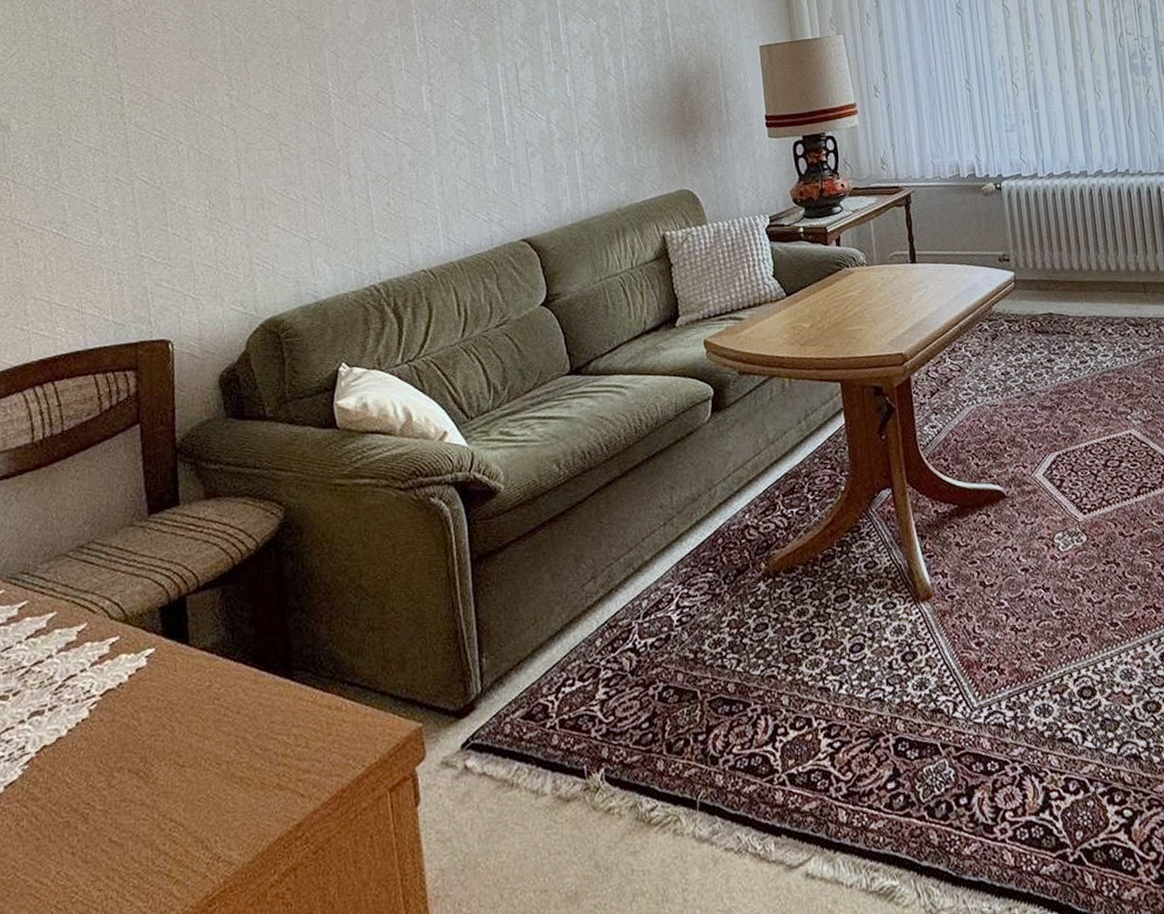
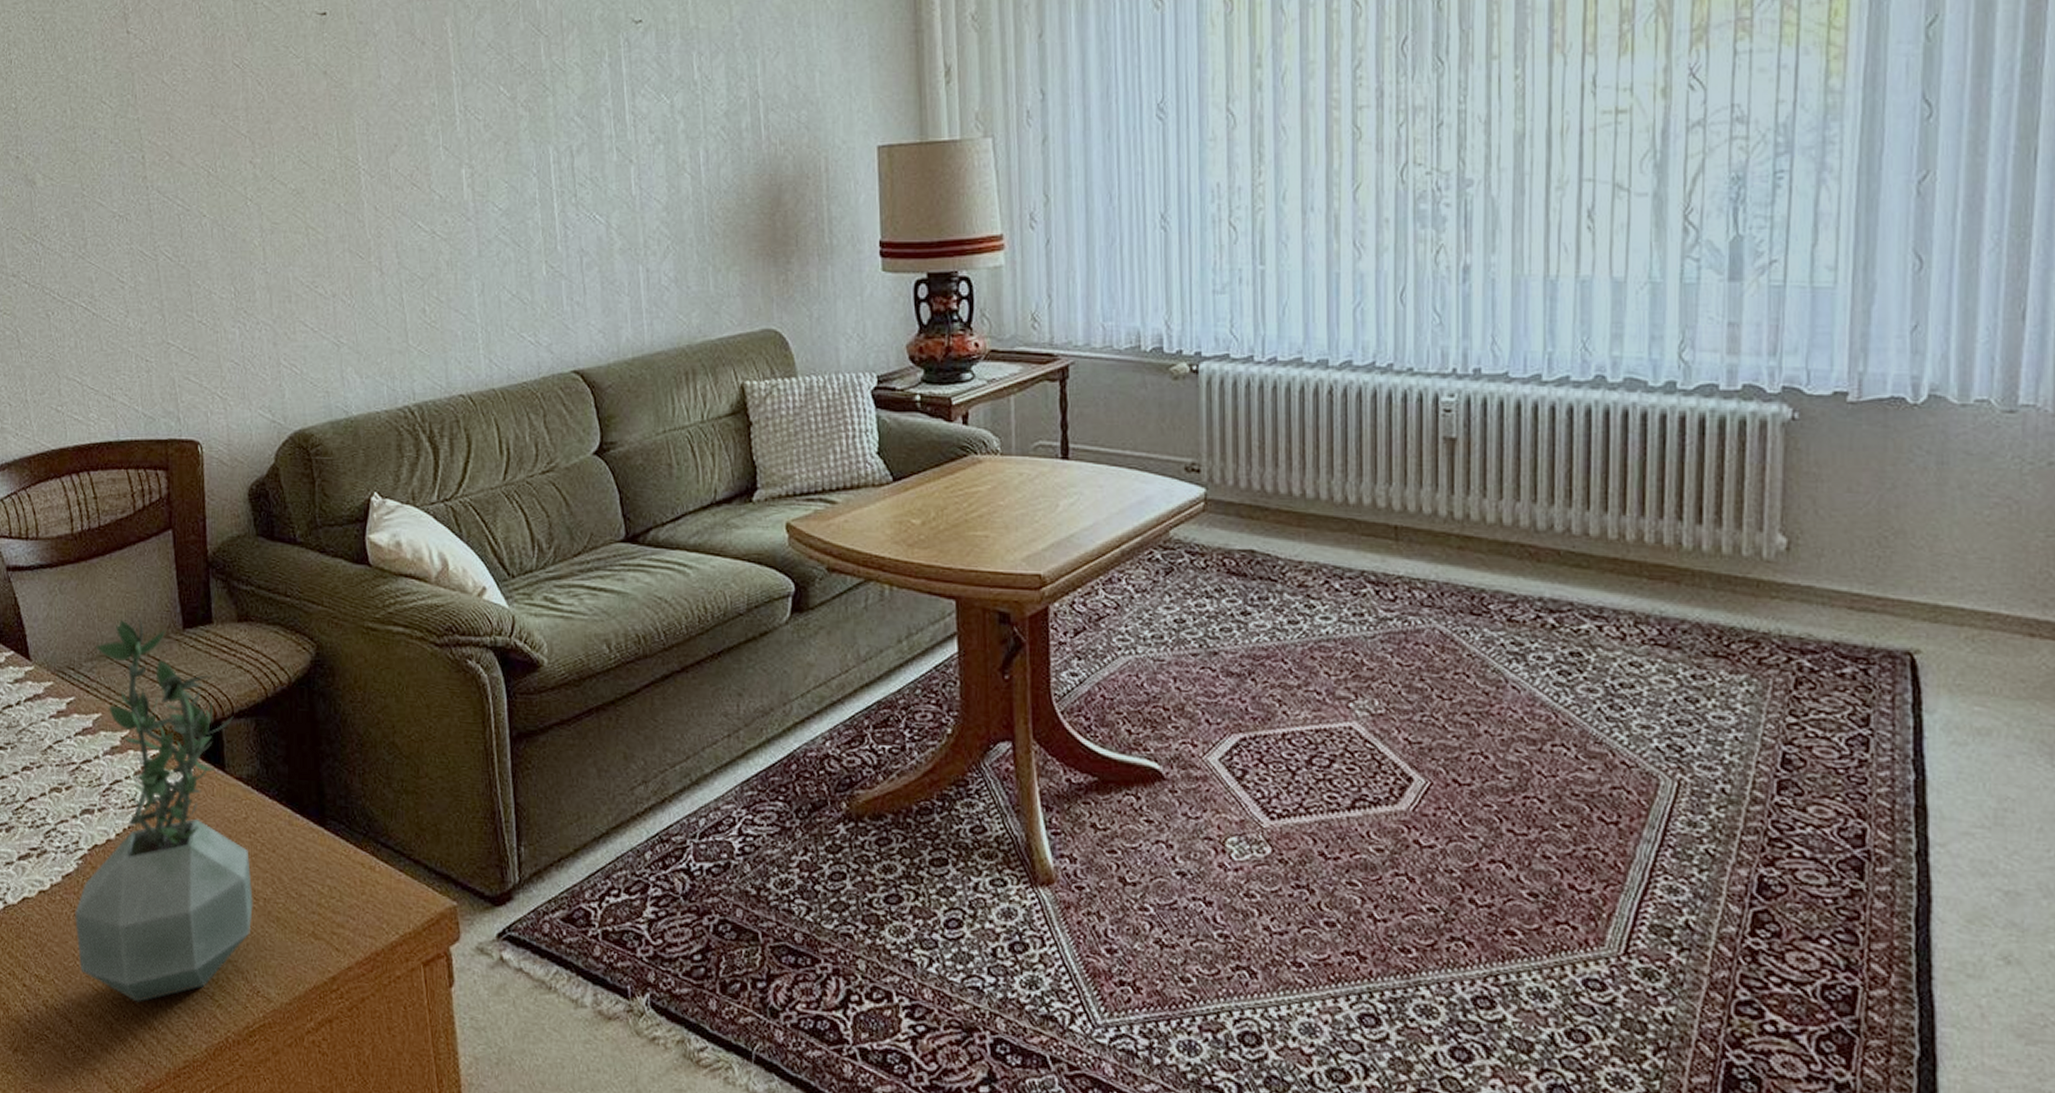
potted plant: none [17,513,216,900] -> present [75,619,253,1002]

